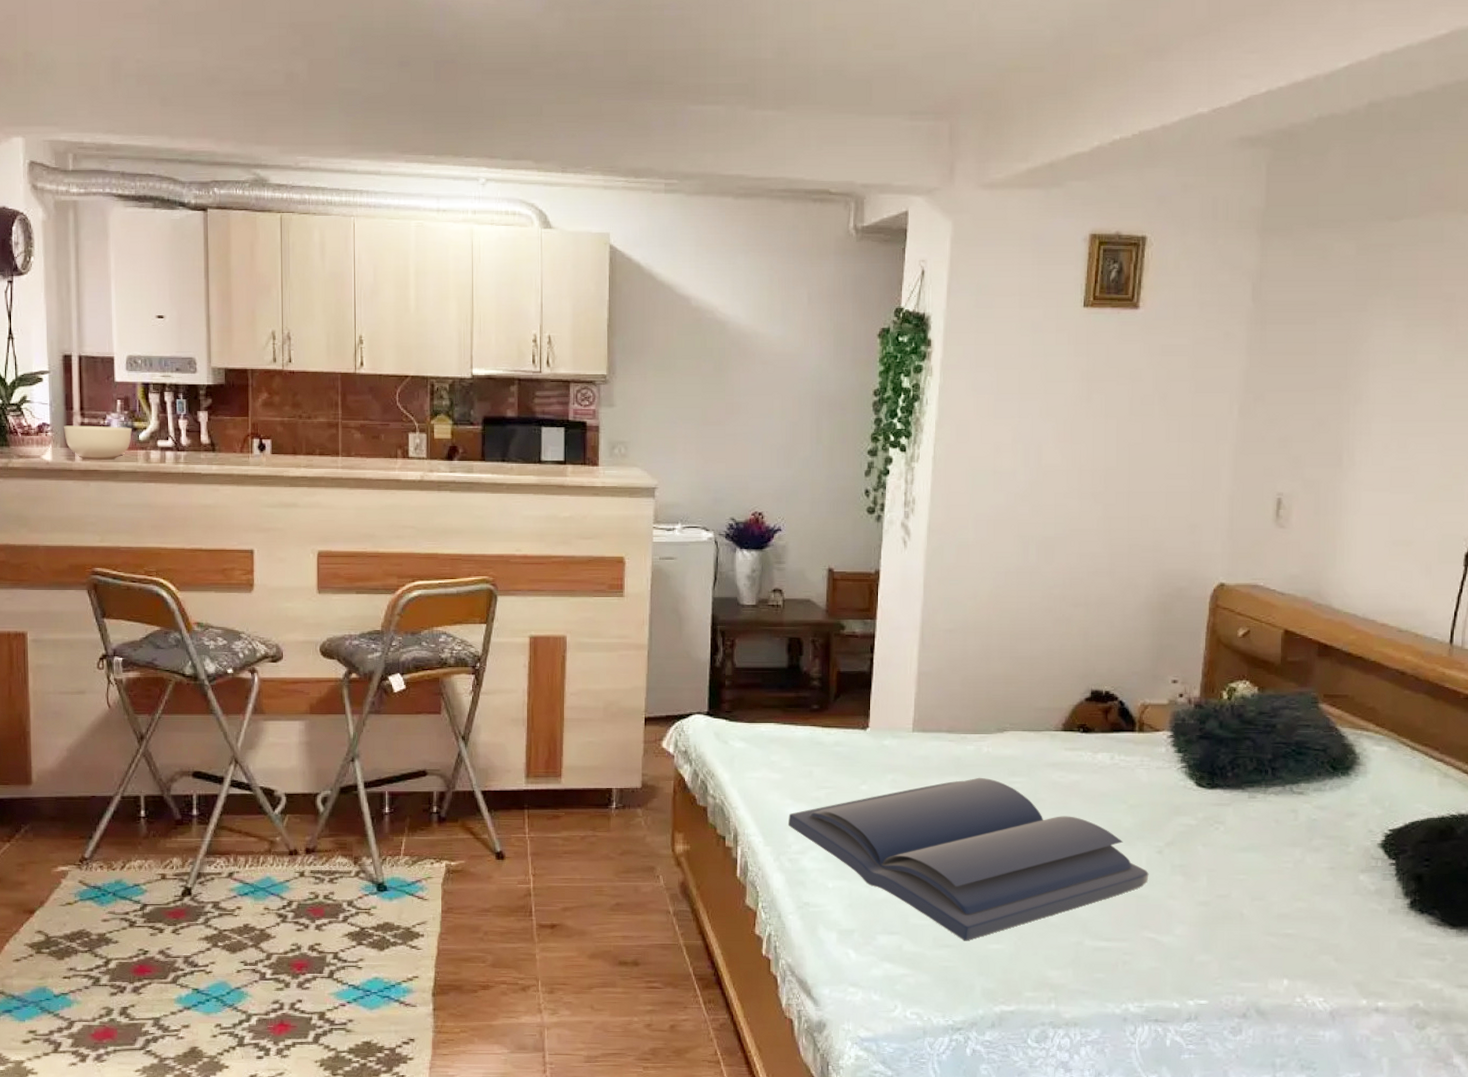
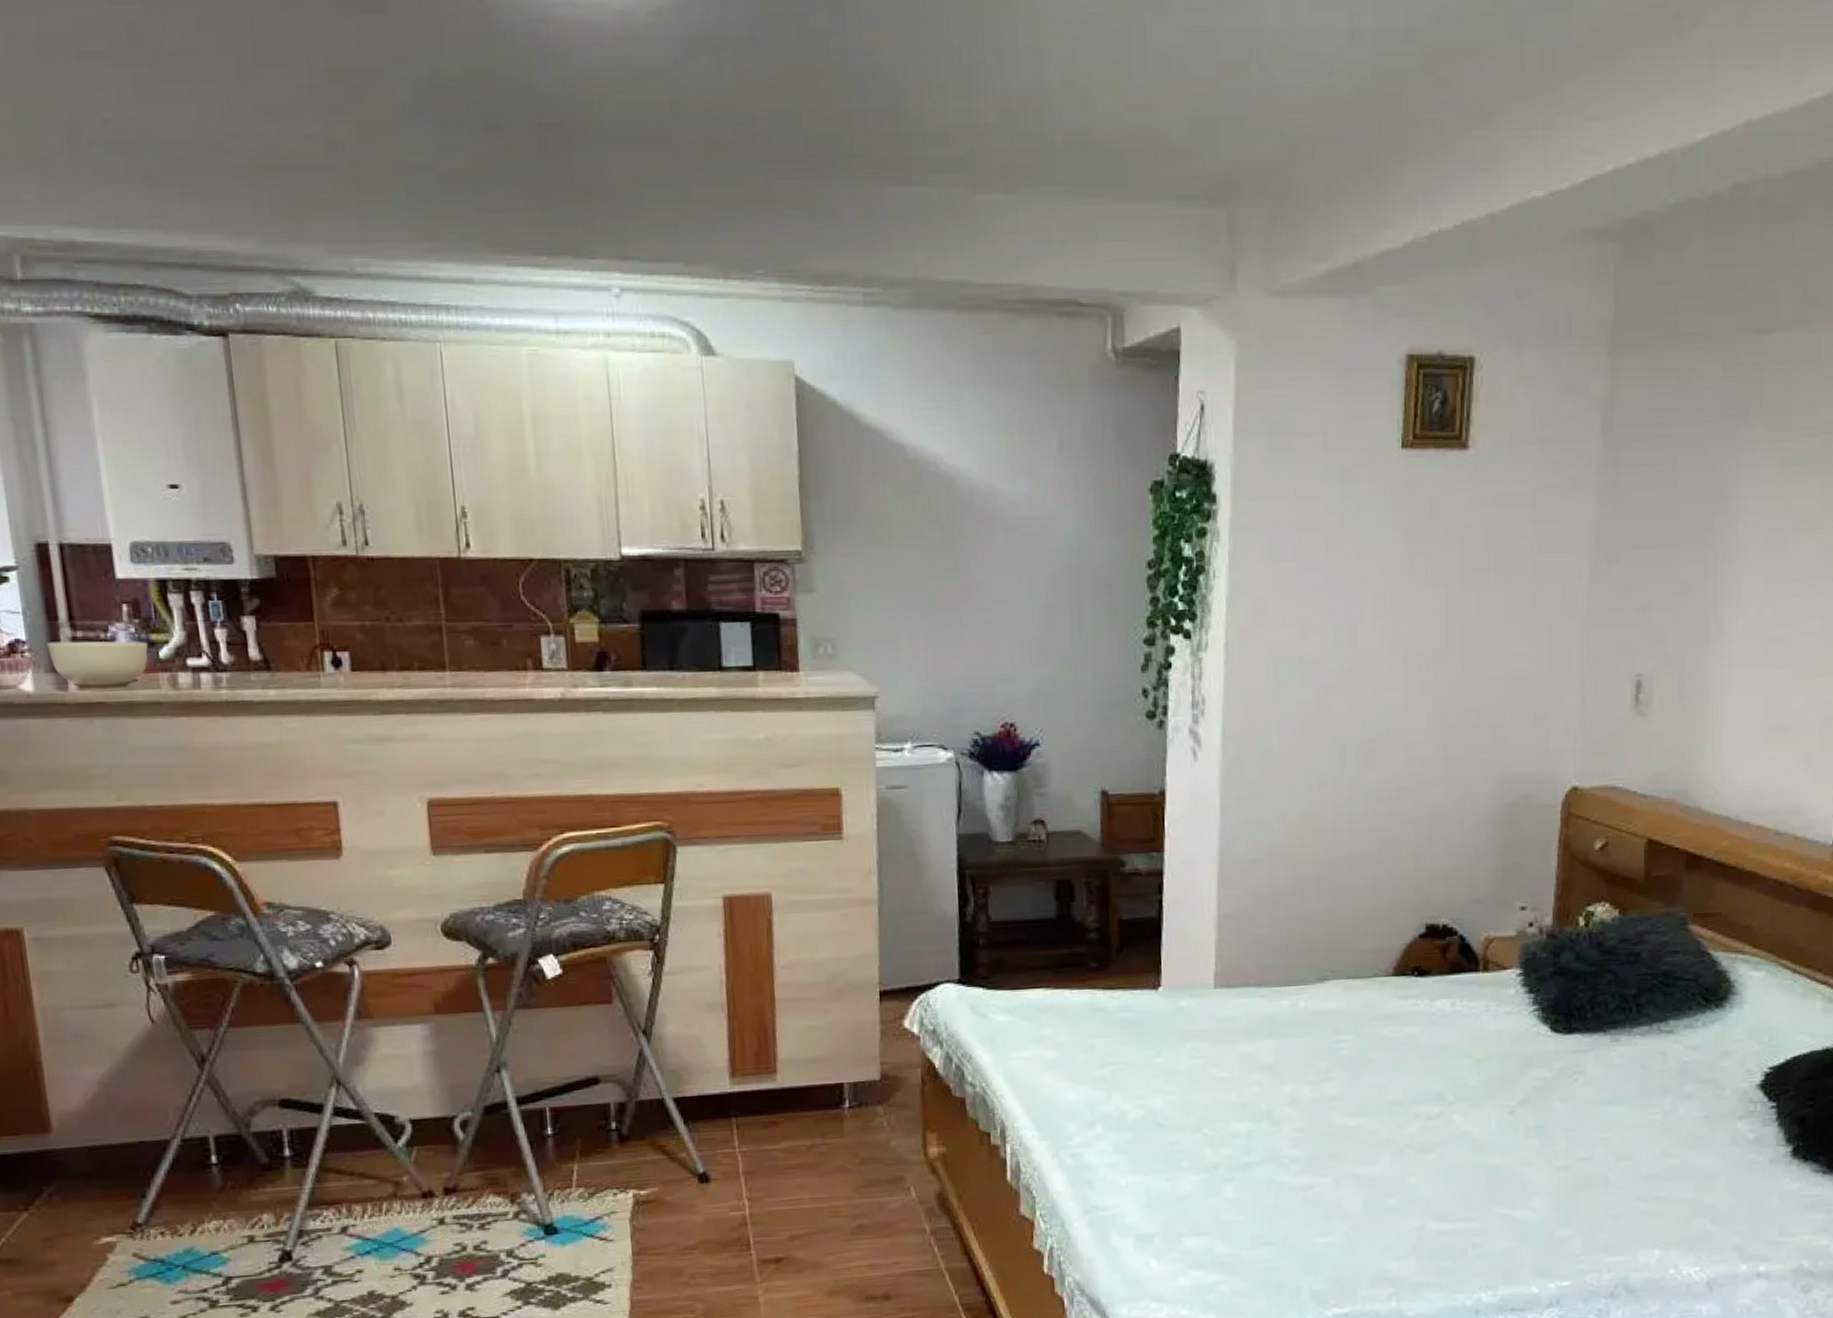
towel: present [787,777,1149,941] -> none [1066,1038,1500,1236]

